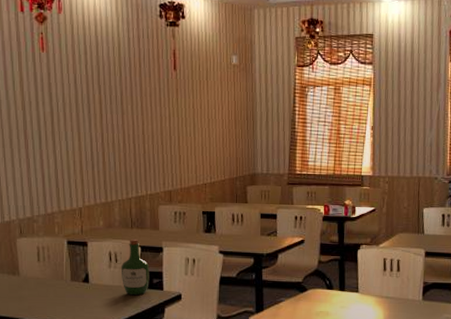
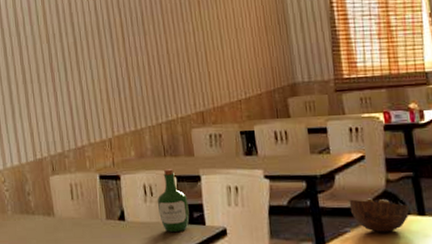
bowl: none [287,275,334,303] -> present [349,198,410,233]

